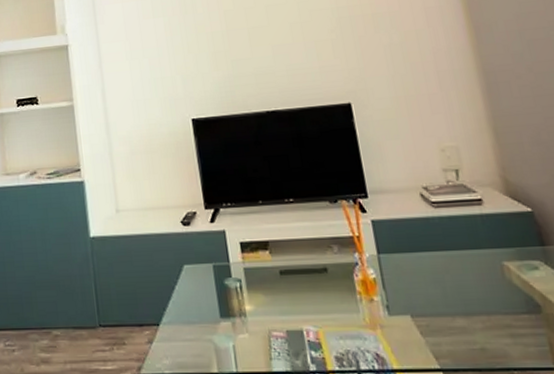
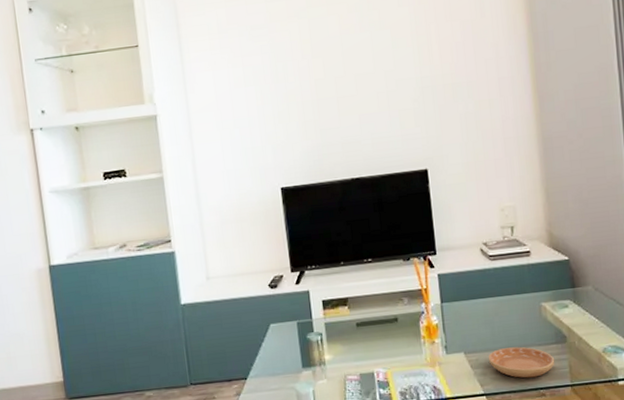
saucer: none [441,313,530,354] -> present [488,347,555,378]

